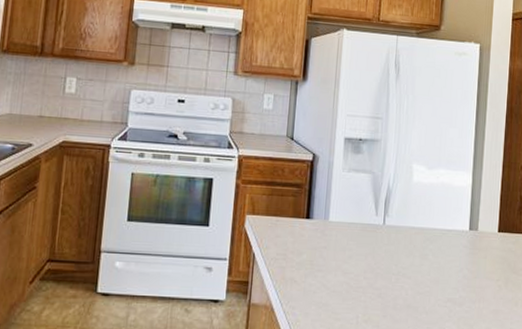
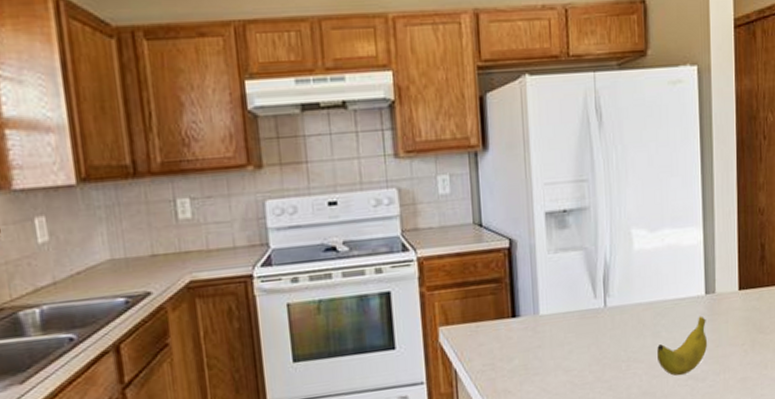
banana: none [423,248,468,297] -> present [657,316,708,376]

